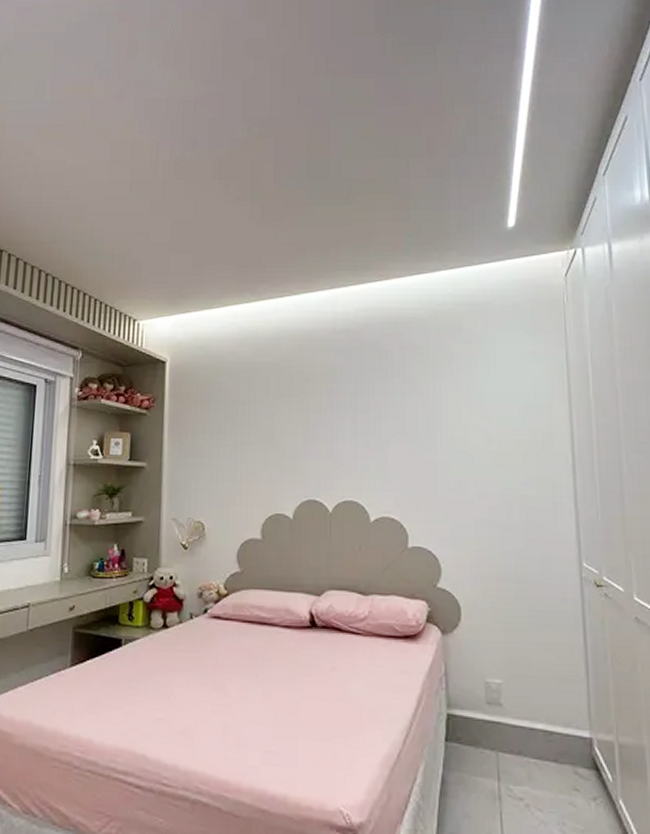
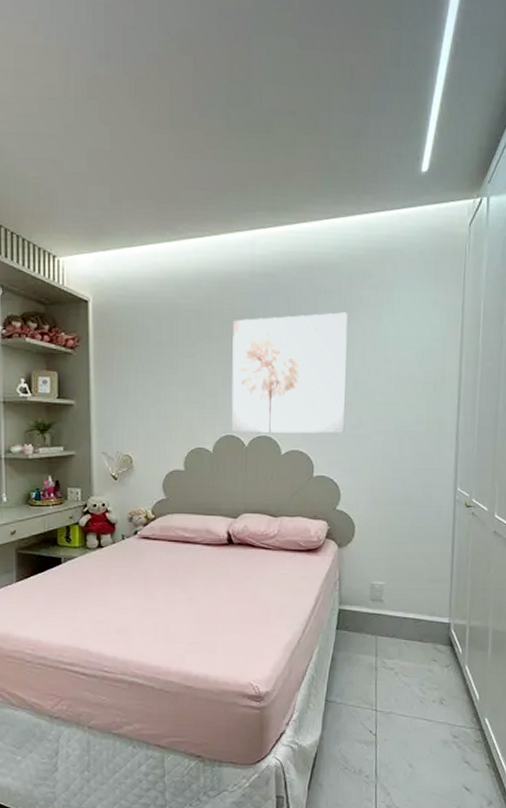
wall art: none [313,367,442,498] -> present [231,312,348,434]

